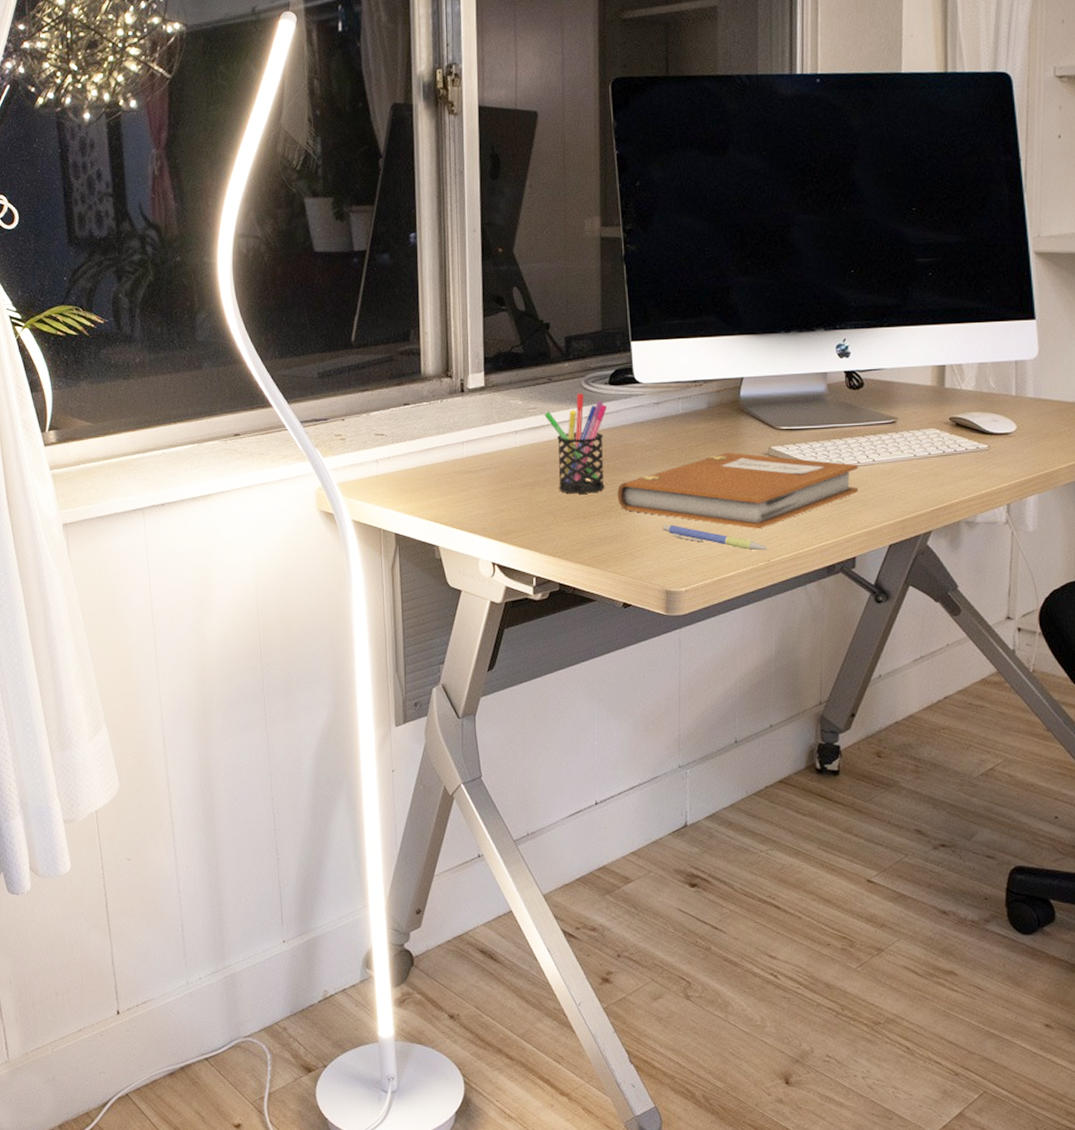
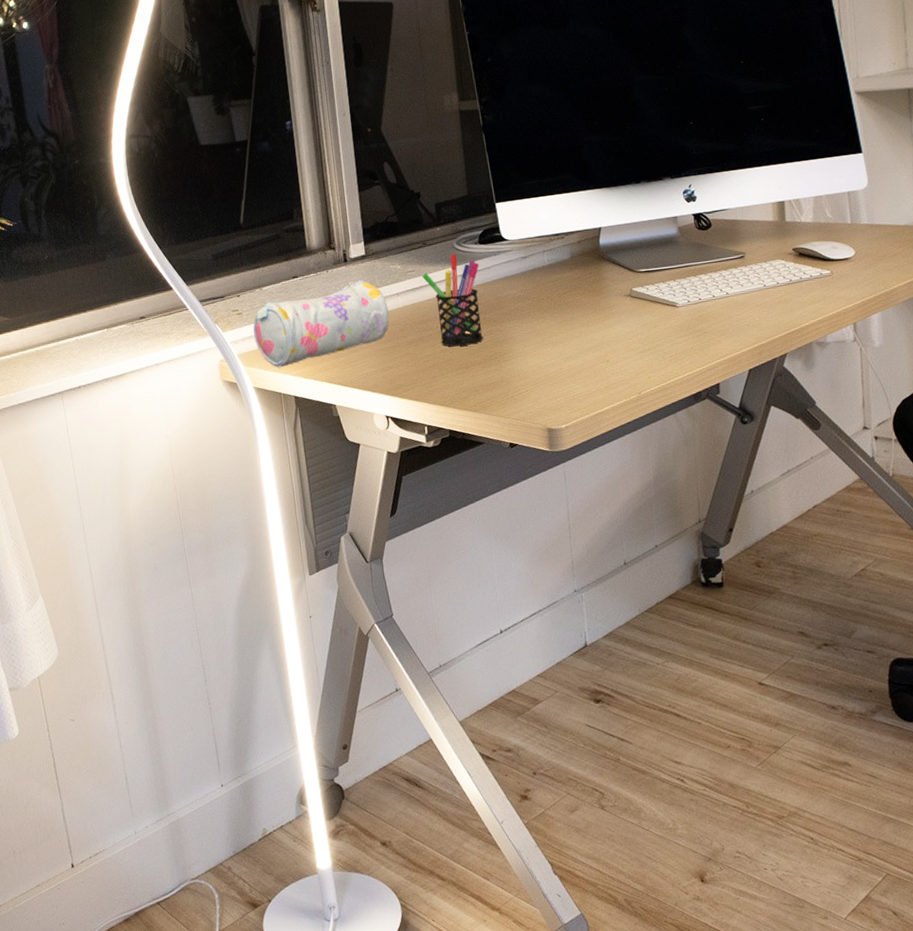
pencil case: none [356,413,505,501] -> present [253,280,389,368]
notebook: present [617,452,858,530] -> none [495,296,716,366]
pen: present [663,524,768,551] -> none [539,367,638,386]

